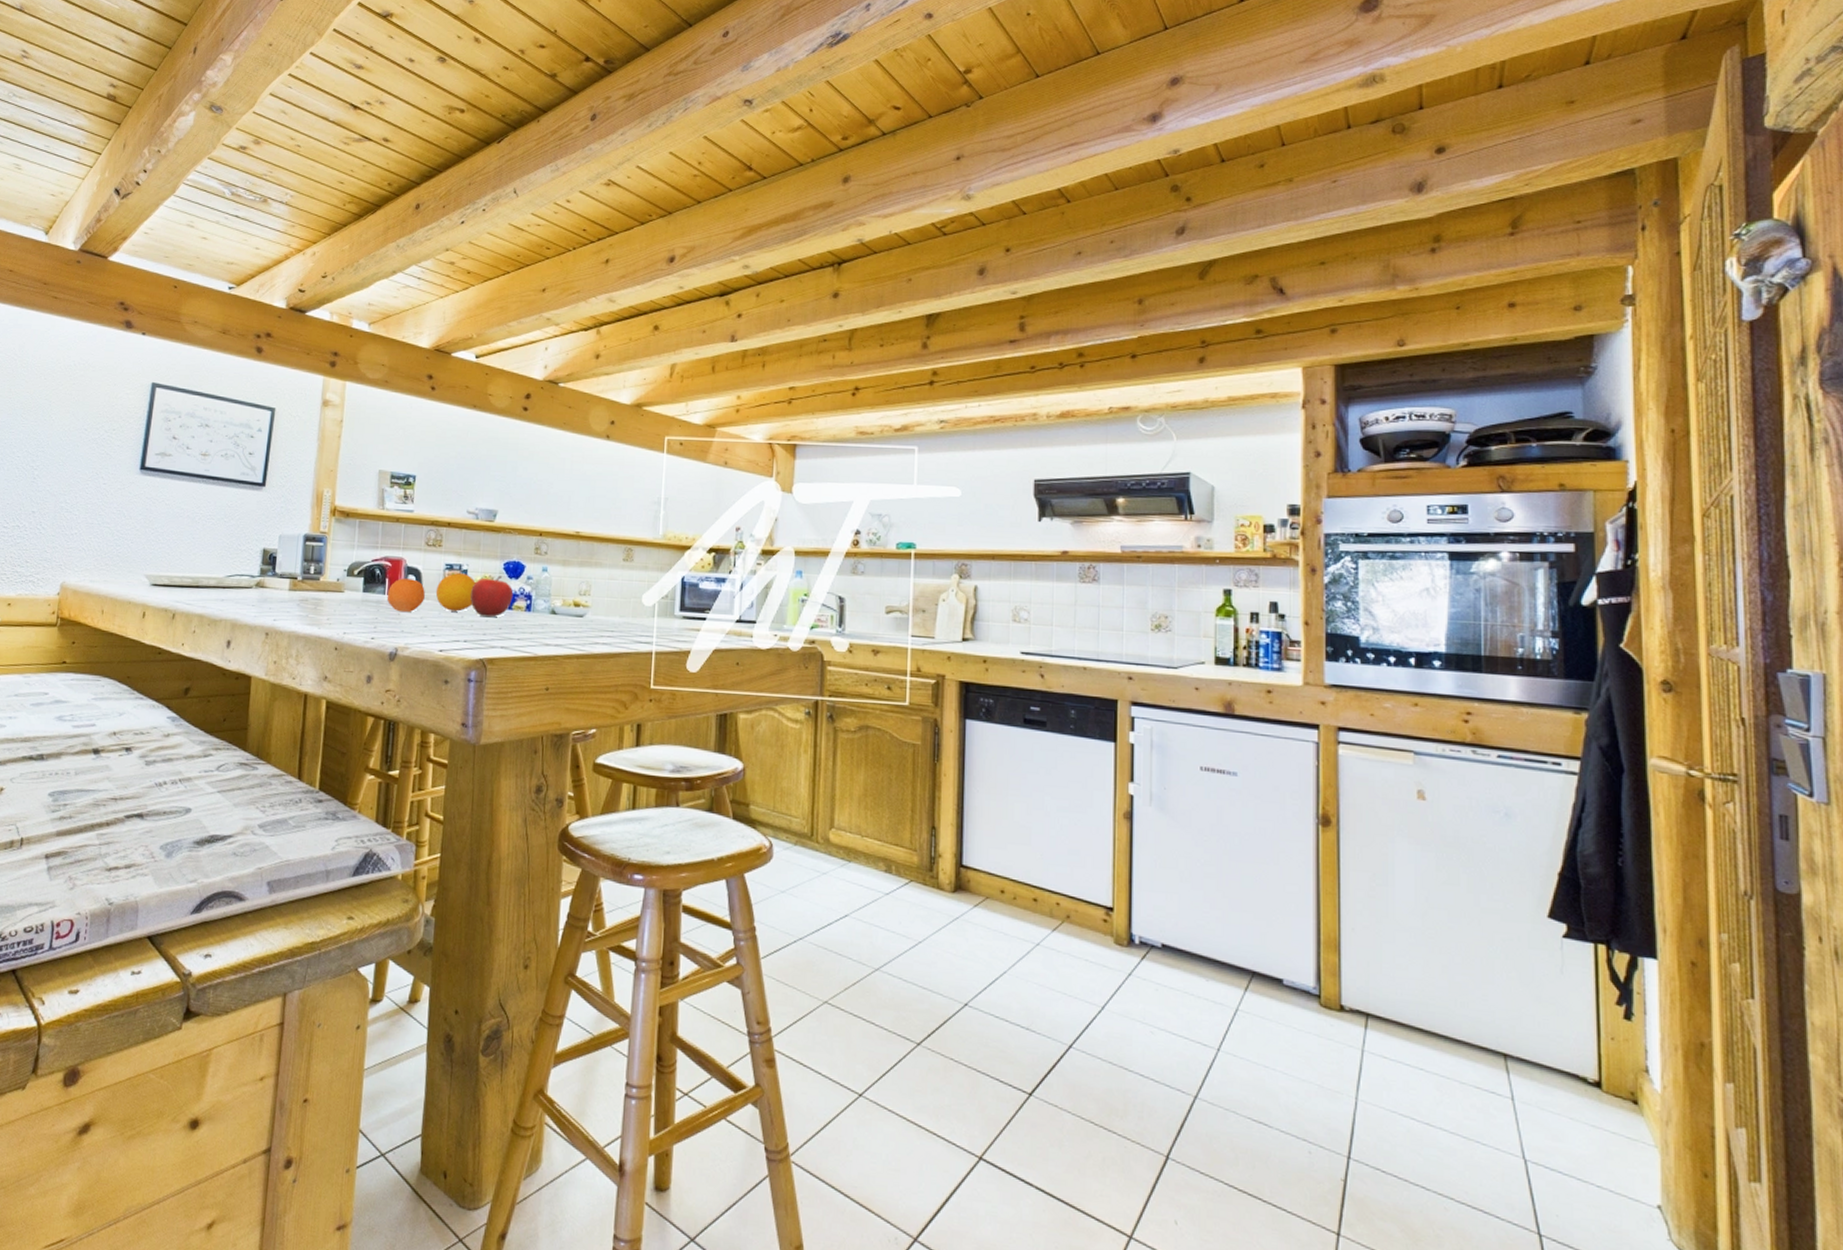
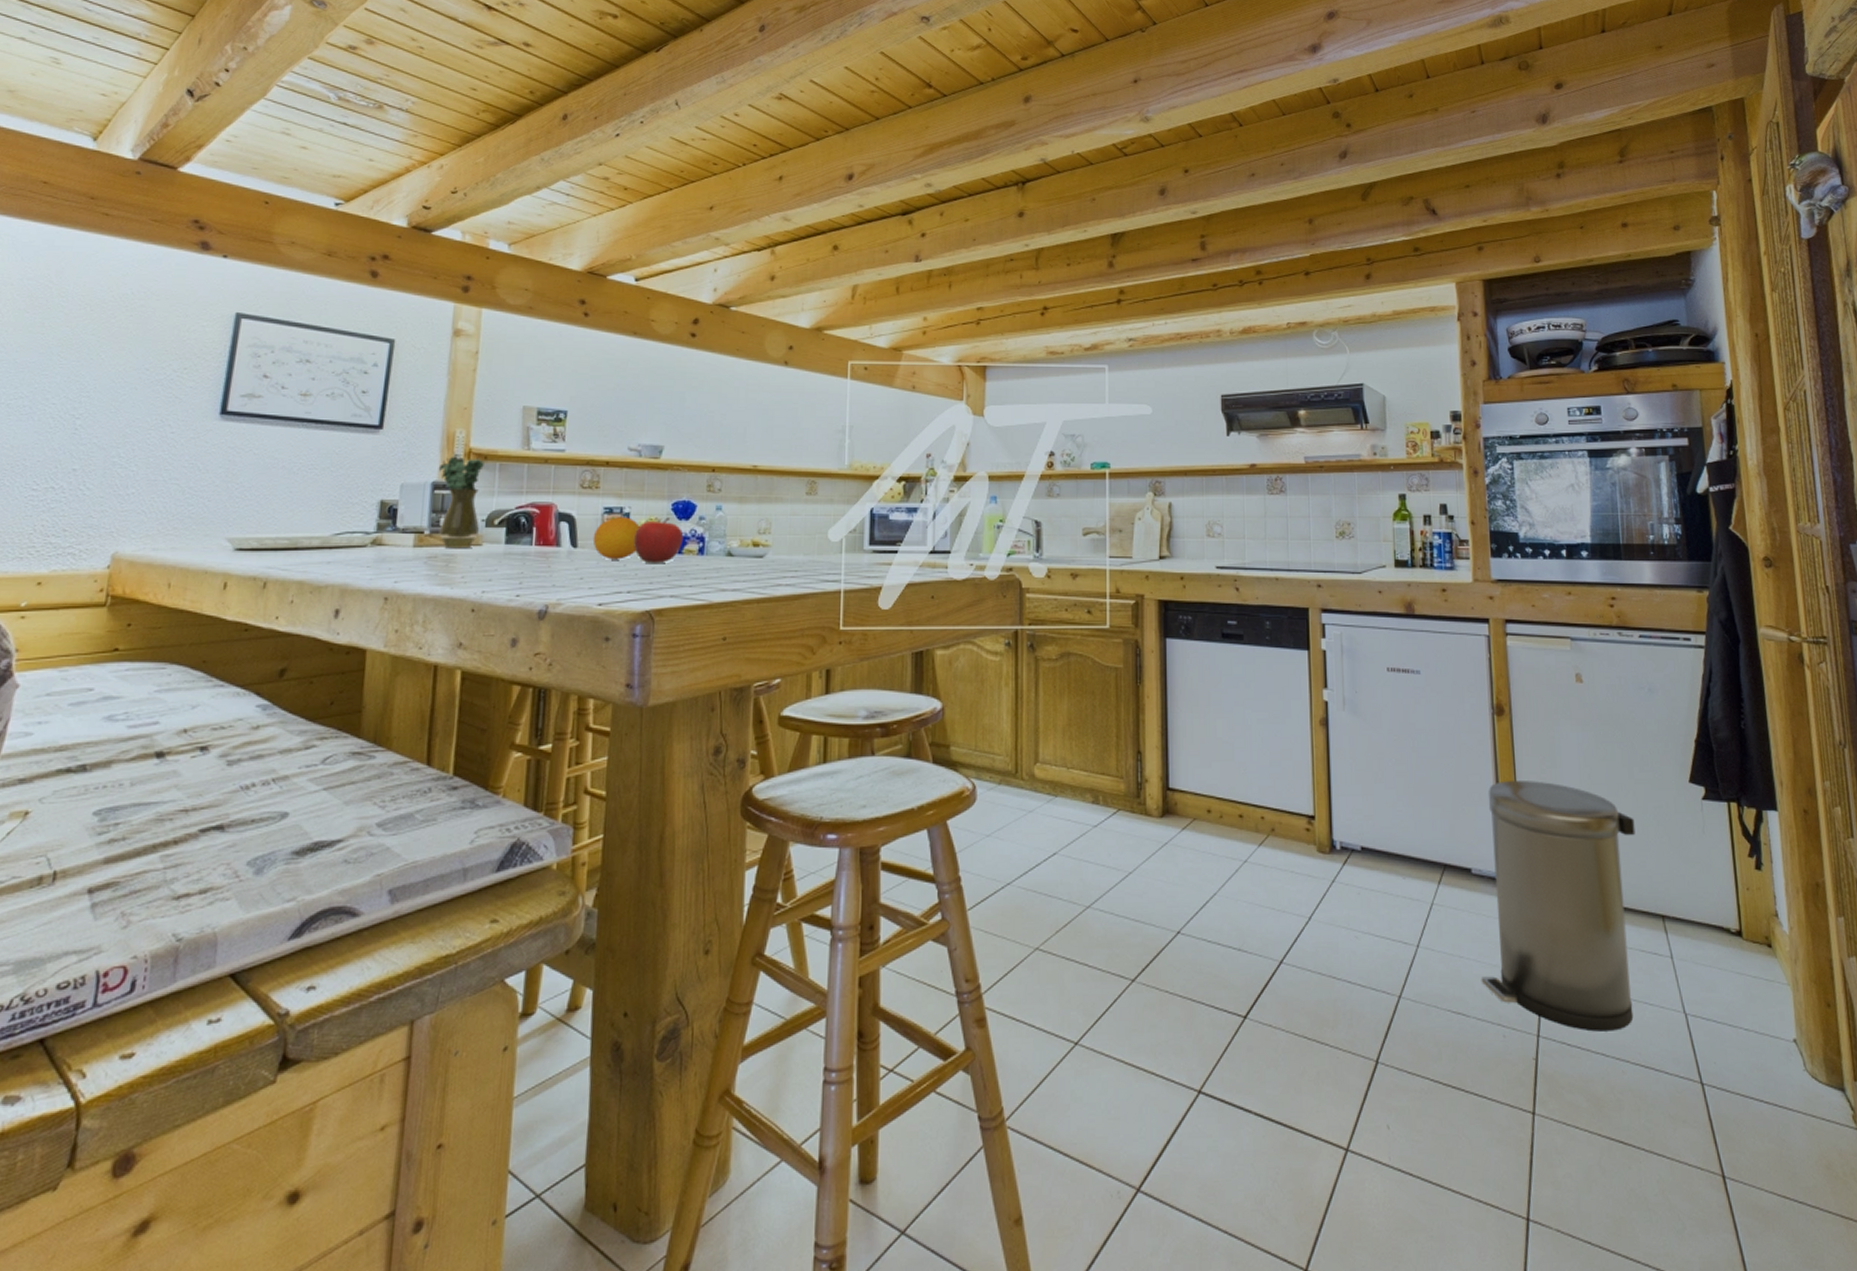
vase: none [309,508,346,595] -> present [438,451,484,549]
fruit: present [386,578,425,613] -> none [534,526,580,564]
pedal bin: none [1287,894,1478,1166] -> present [1481,781,1636,1032]

